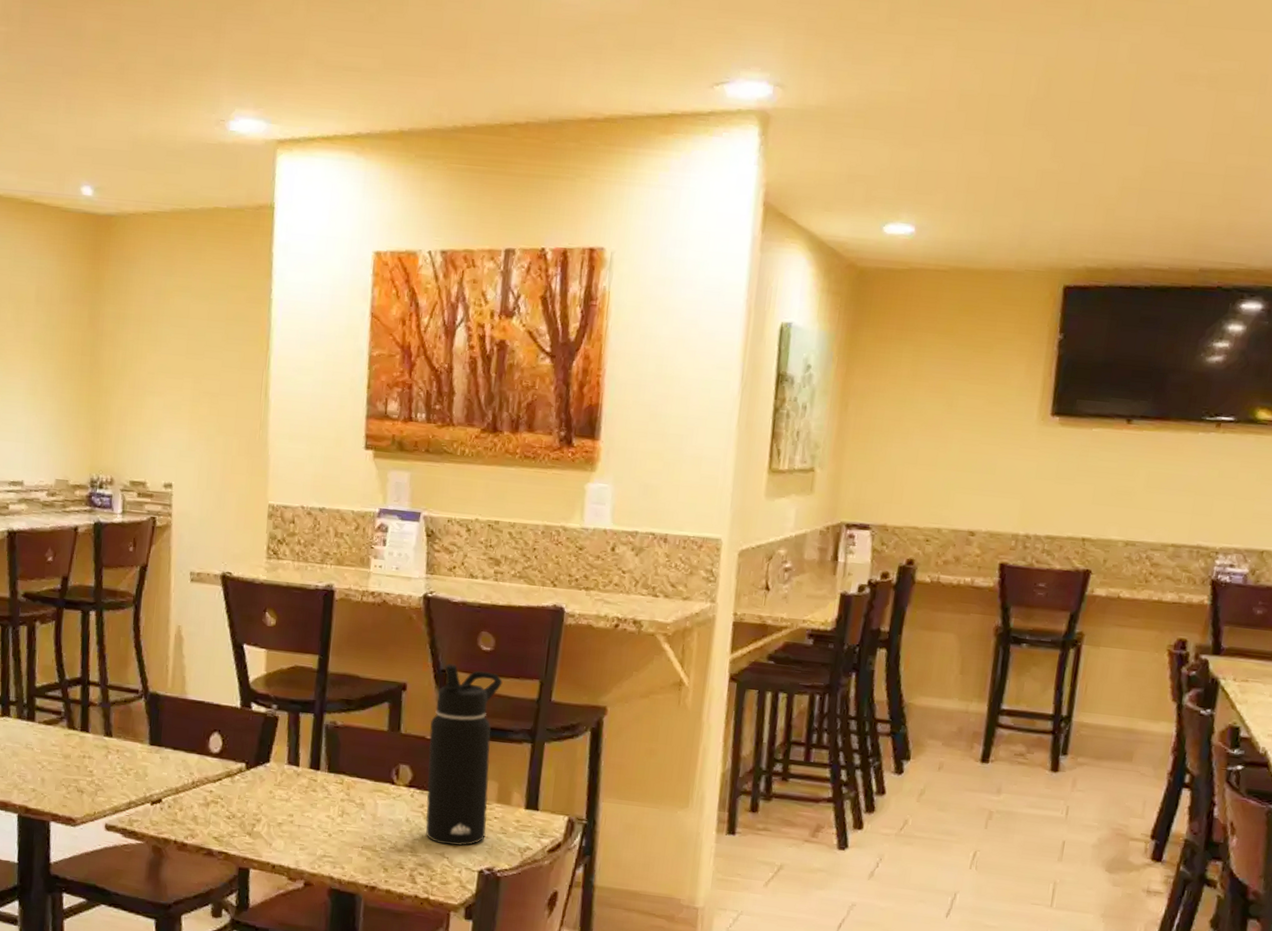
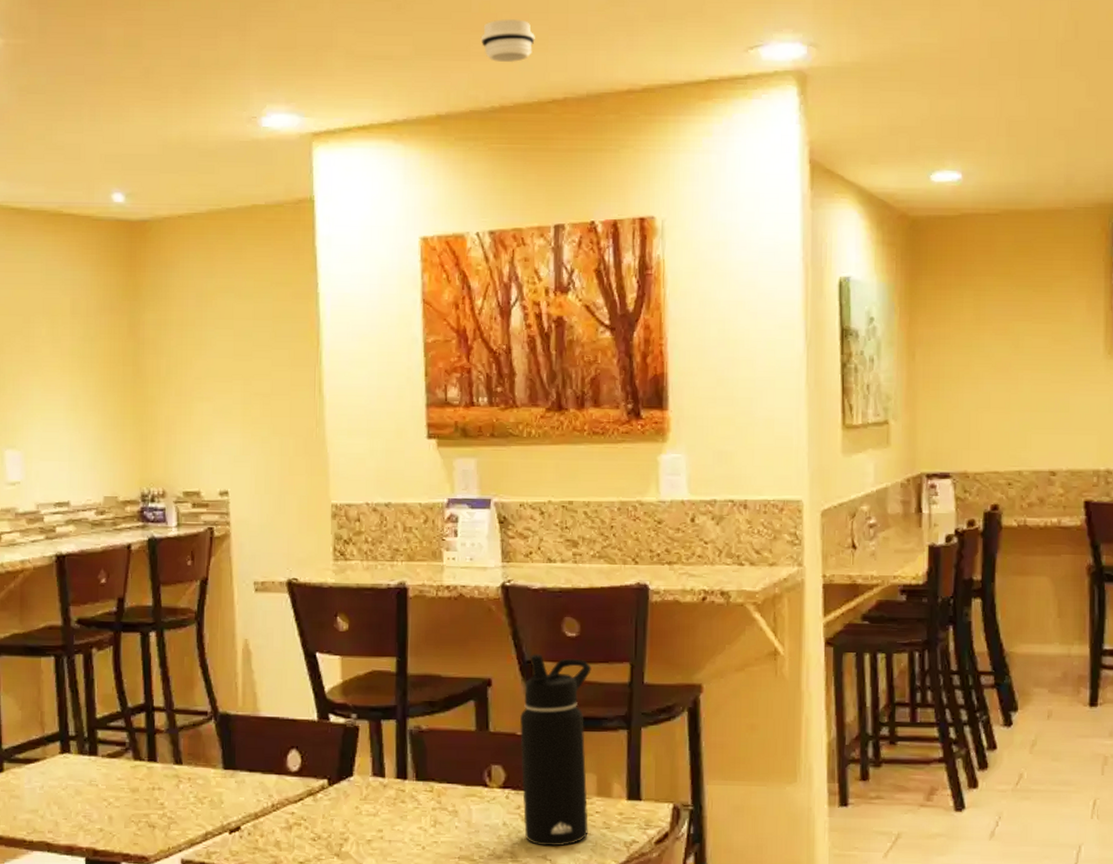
smoke detector: none [449,38,503,83] -> present [480,19,535,63]

